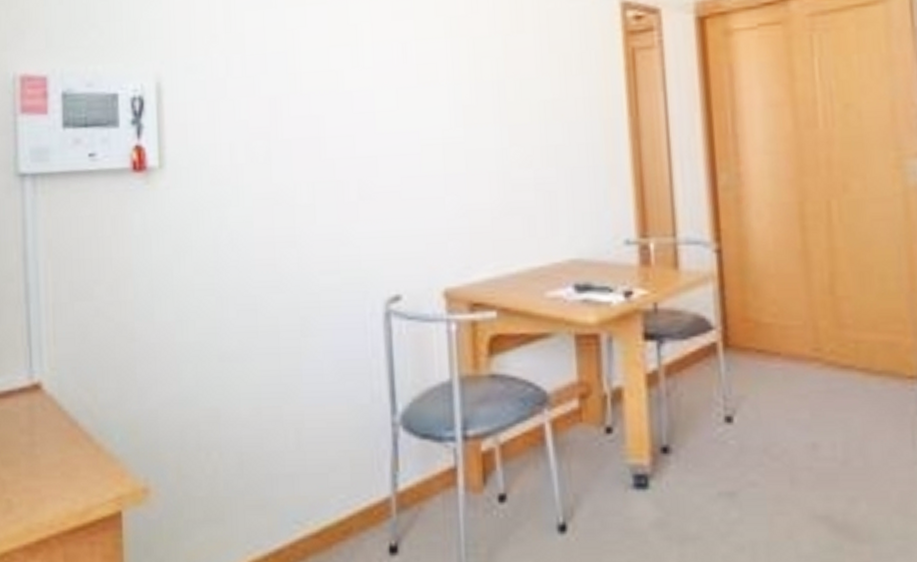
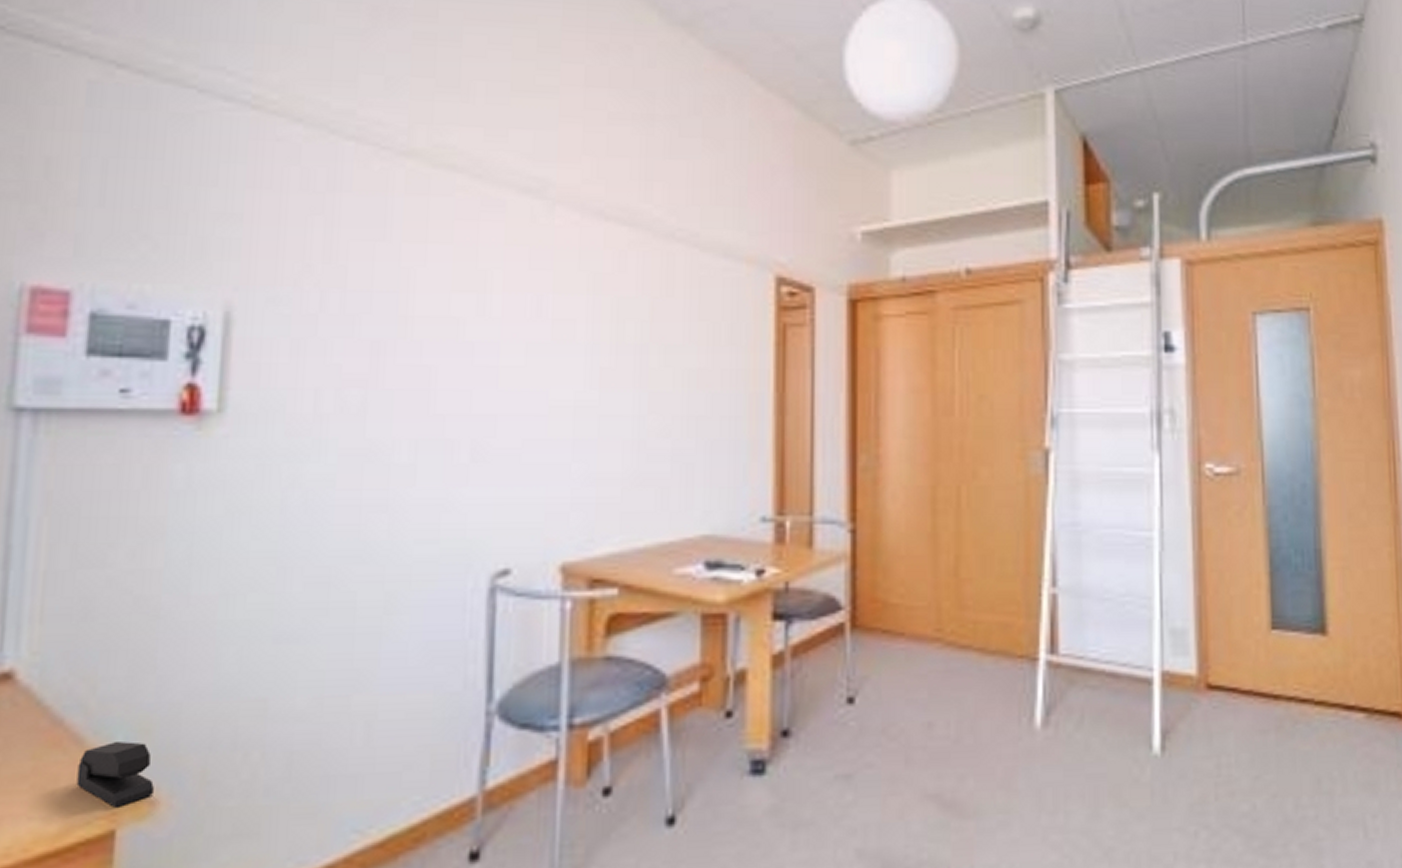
stapler: none [91,441,145,493] -> present [76,741,154,808]

